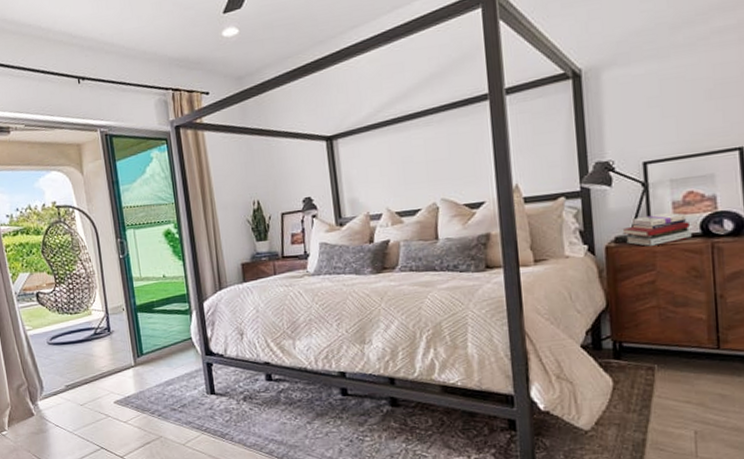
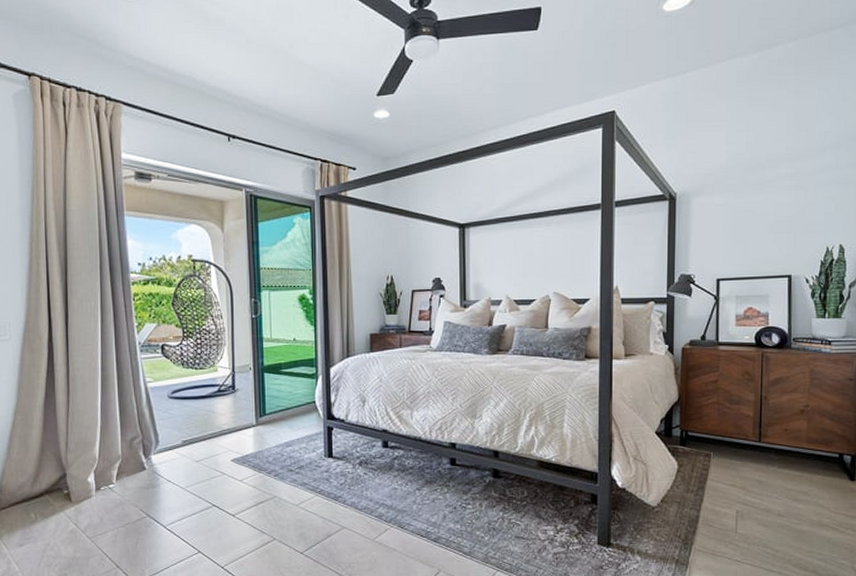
books: present [622,212,692,247] -> none [696,323,748,351]

